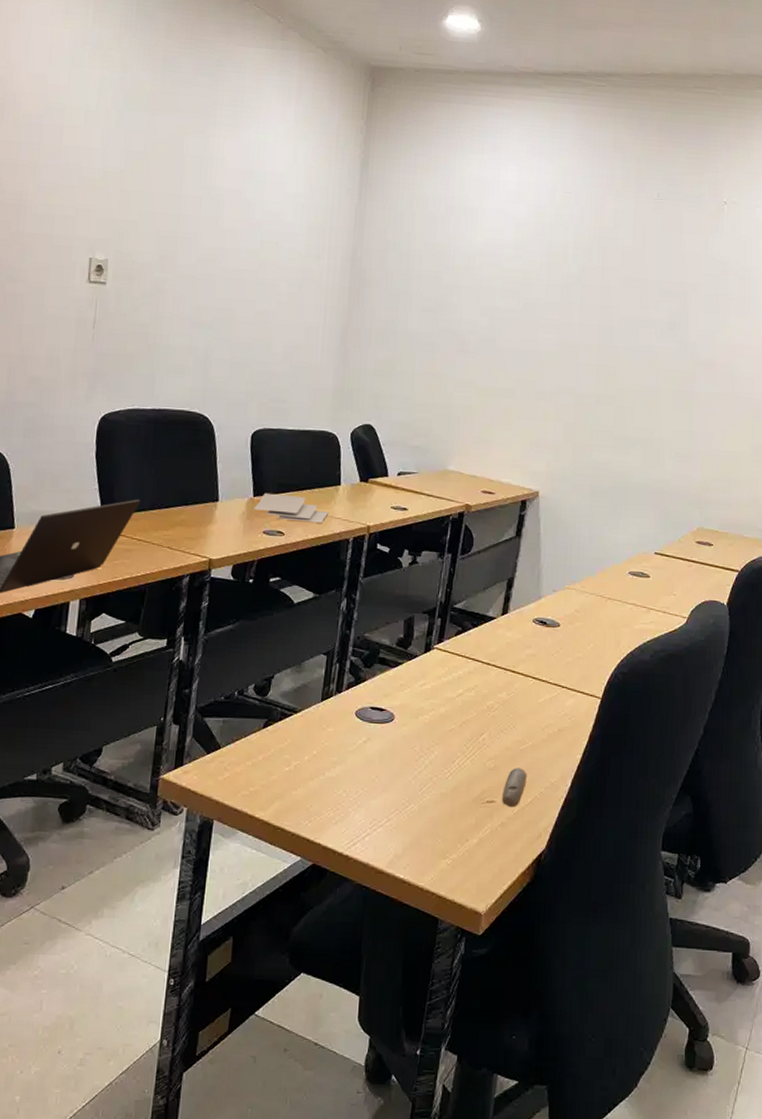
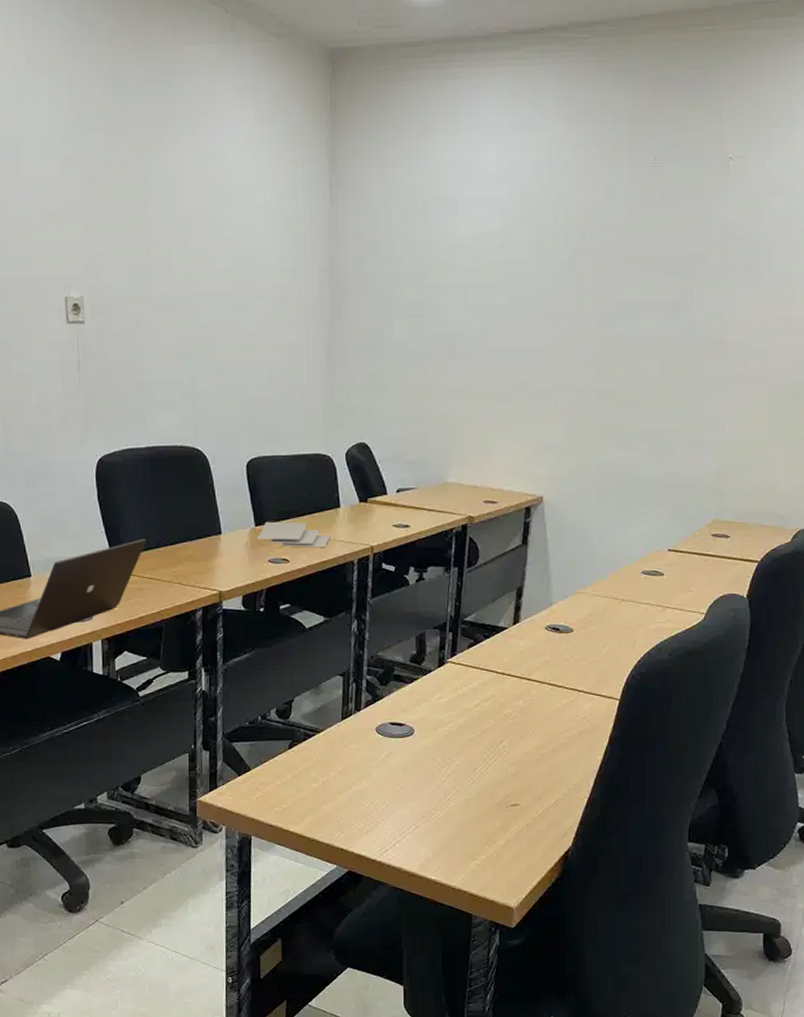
computer mouse: present [502,768,527,808] -> none [526,772,549,809]

